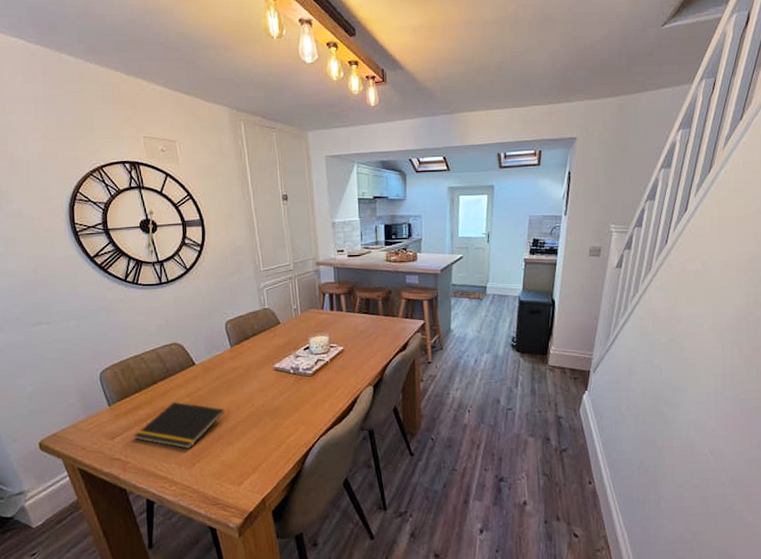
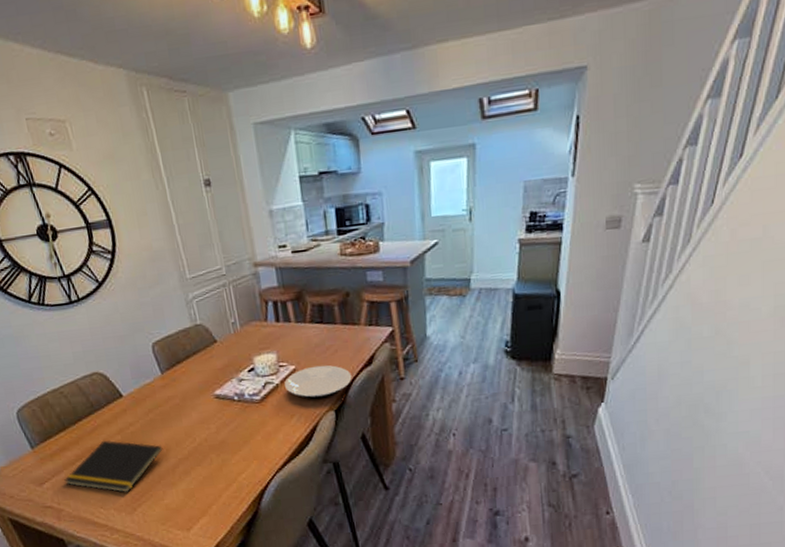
plate: none [333,348,389,376] -> present [284,365,352,400]

